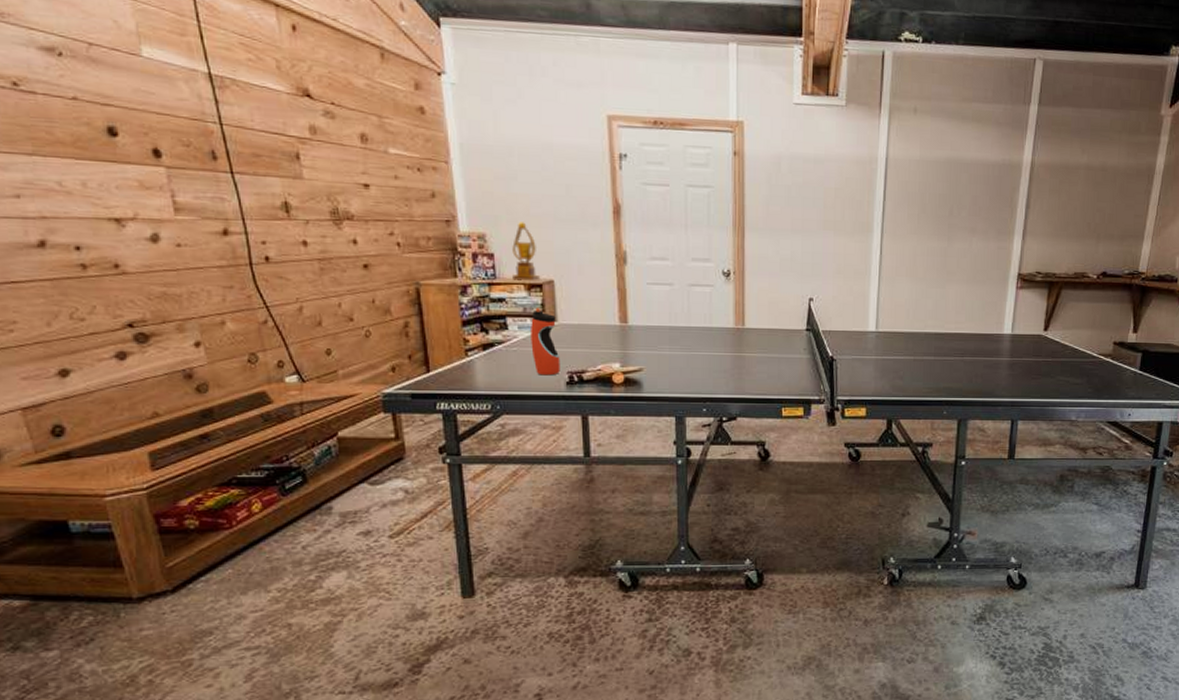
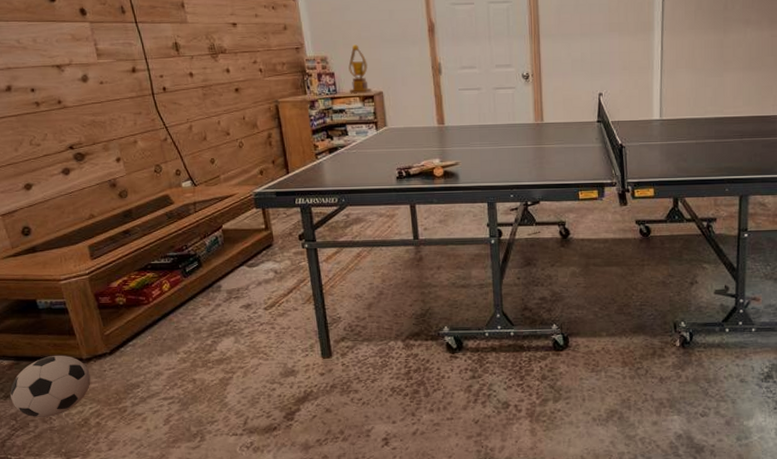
soccer ball: none [22,594,143,676] -> present [10,356,91,418]
water bottle: present [531,307,560,376] -> none [366,115,391,172]

